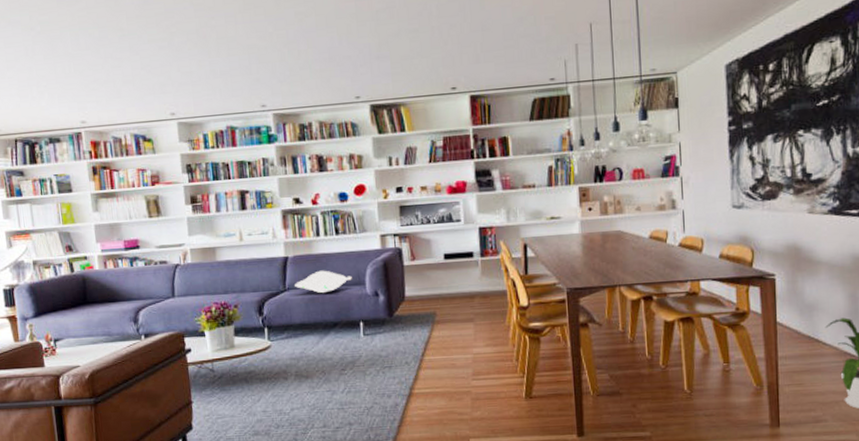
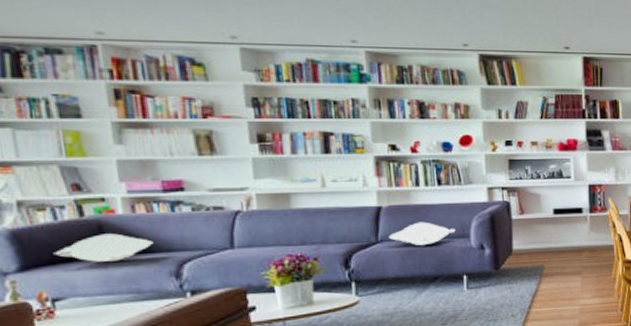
decorative pillow: none [55,285,119,310] -> present [53,233,154,263]

